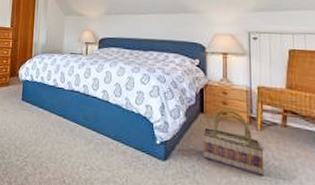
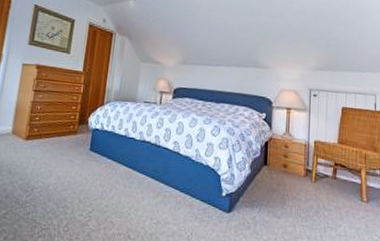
basket: present [203,109,265,176] -> none [264,162,316,226]

